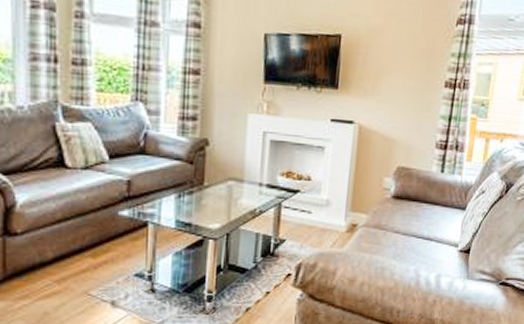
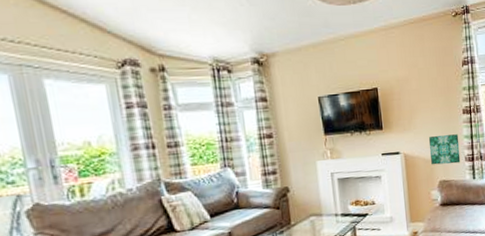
wall art: none [391,108,434,149] -> present [428,134,461,165]

